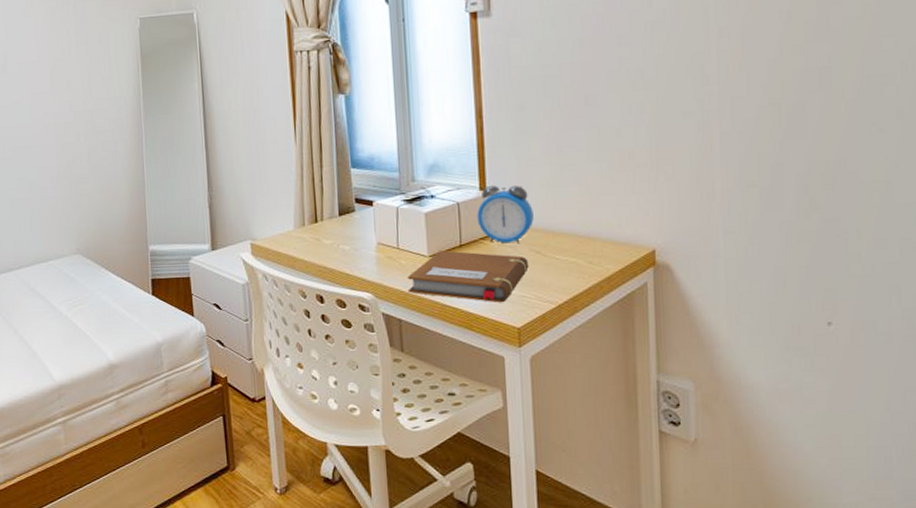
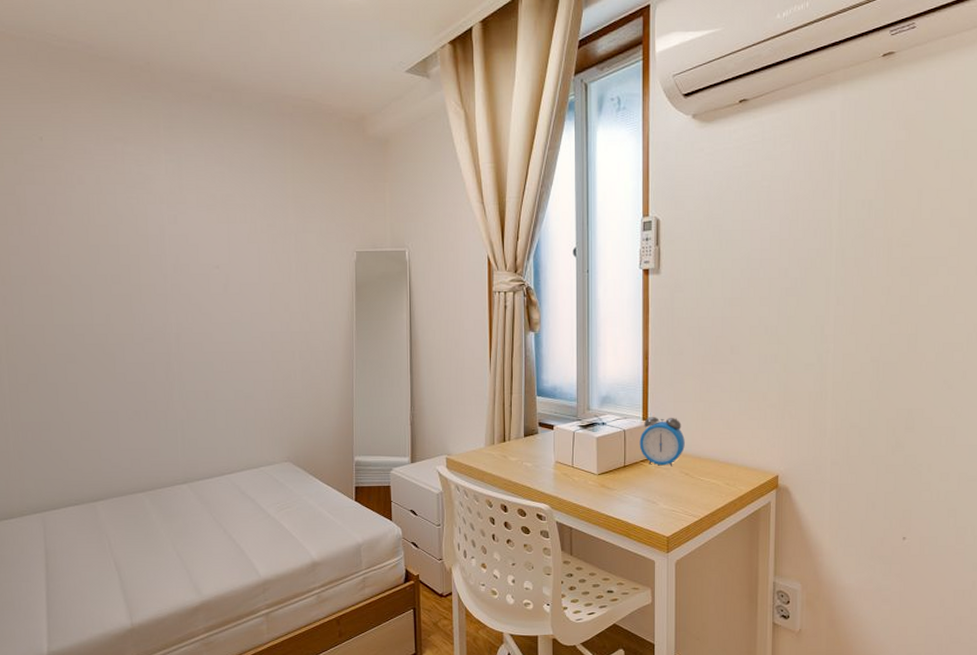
notebook: present [408,251,529,303] -> none [580,470,679,516]

